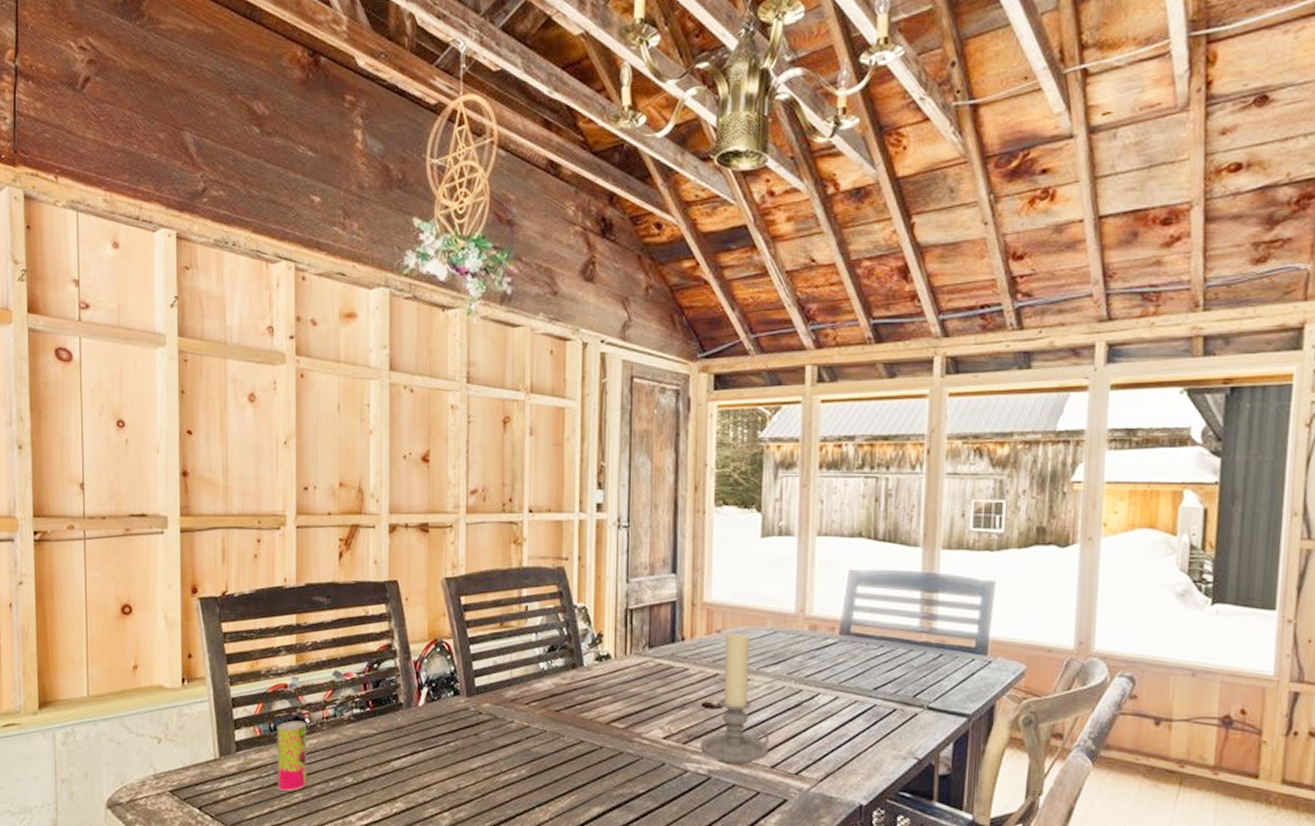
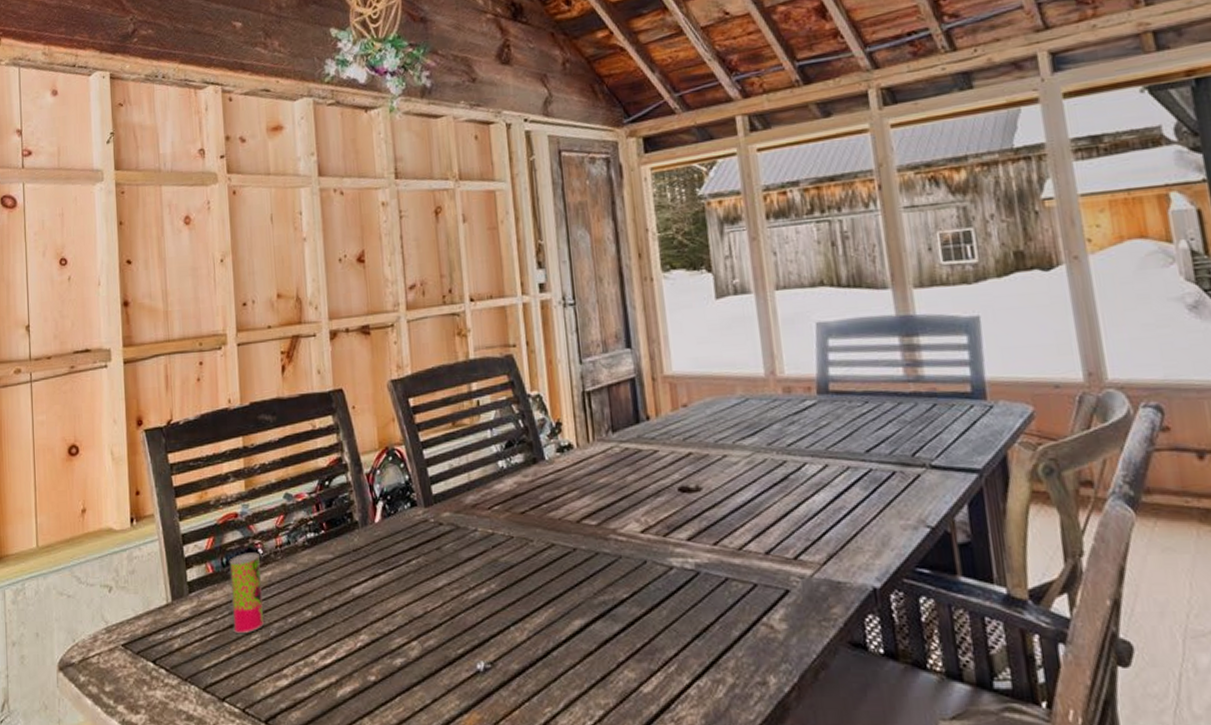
candle holder: present [700,633,769,765] -> none [682,405,760,554]

